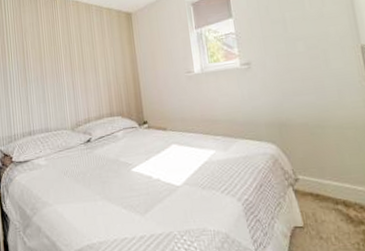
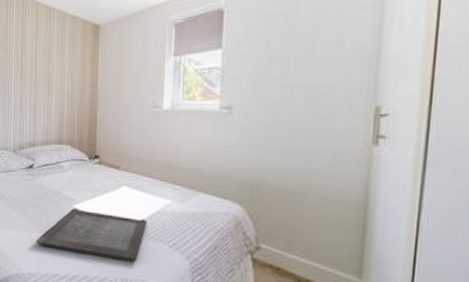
serving tray: none [101,171,199,213] -> present [36,208,148,261]

